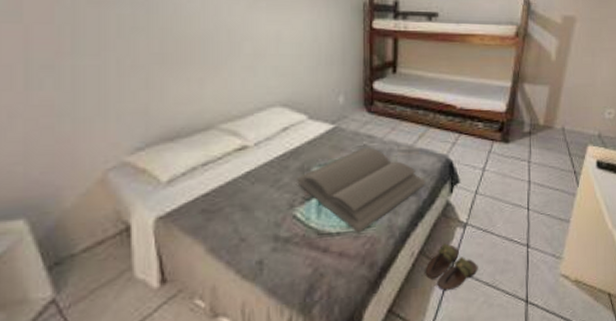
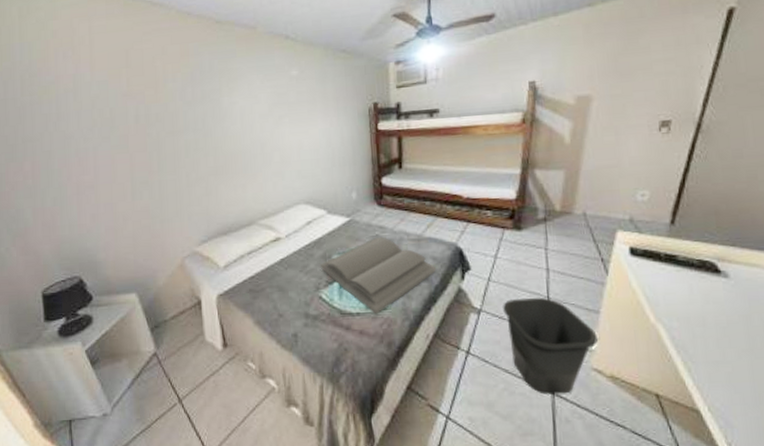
sandal: present [426,243,478,291] -> none [442,328,496,374]
waste bin: none [487,208,568,304] -> present [503,297,599,395]

